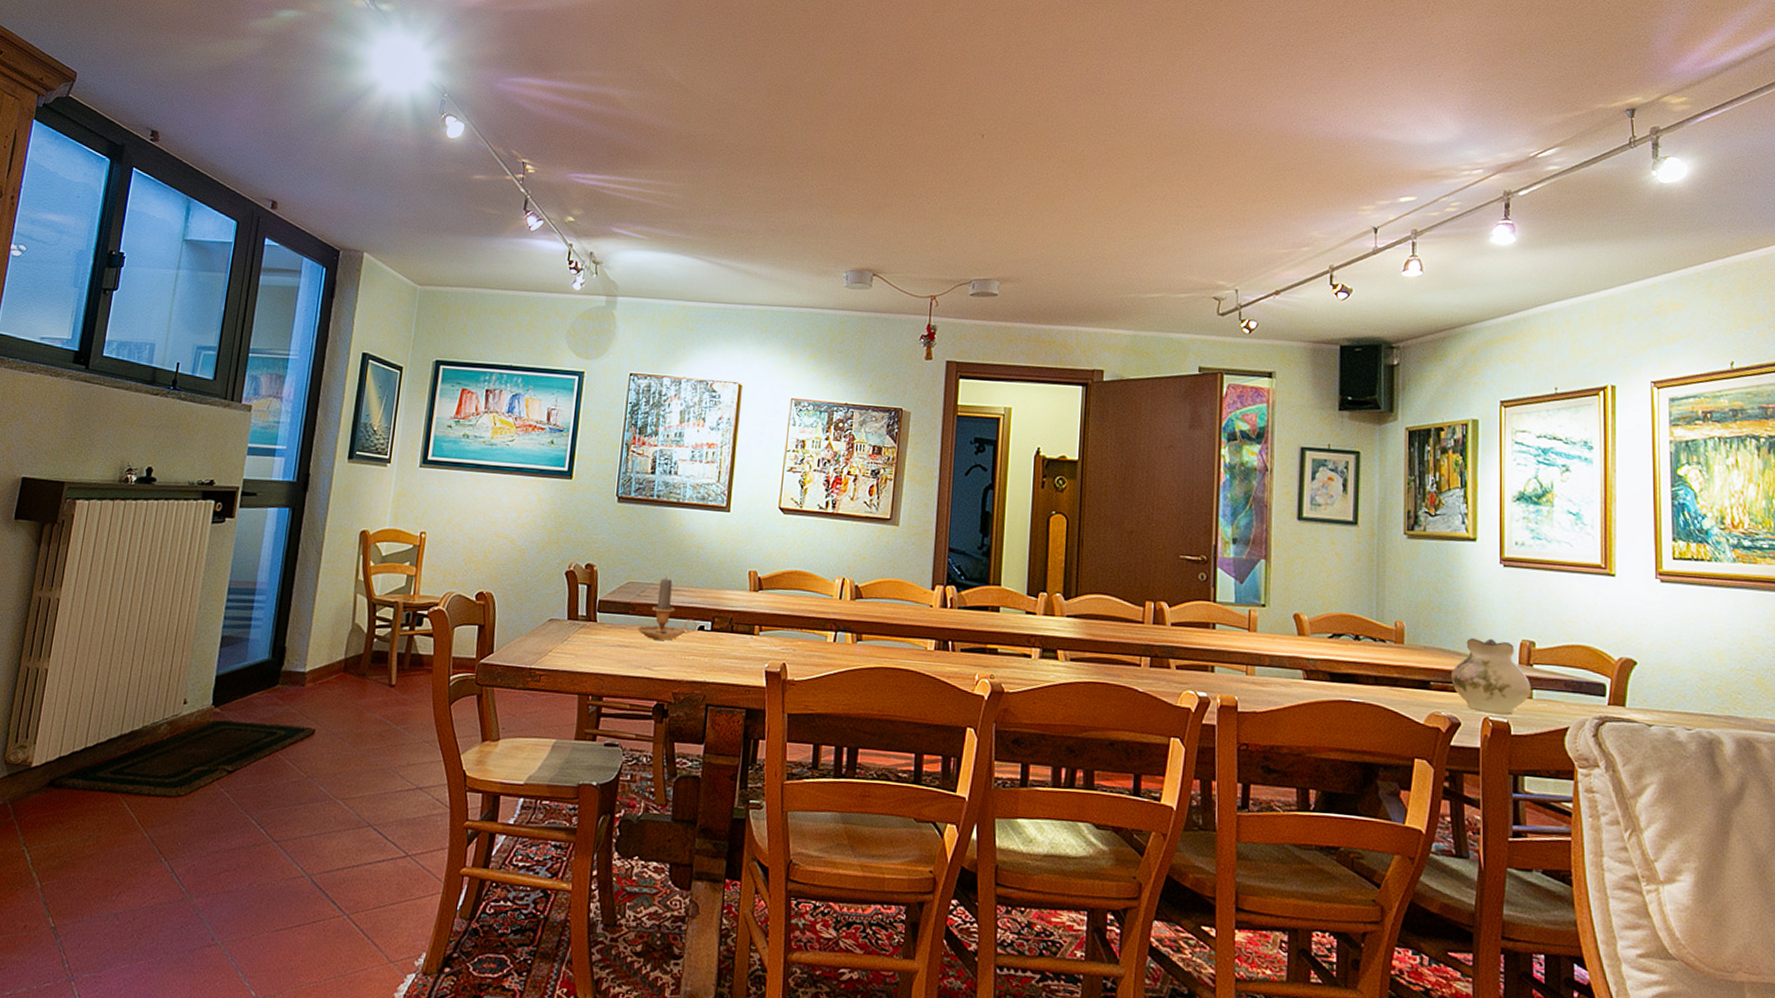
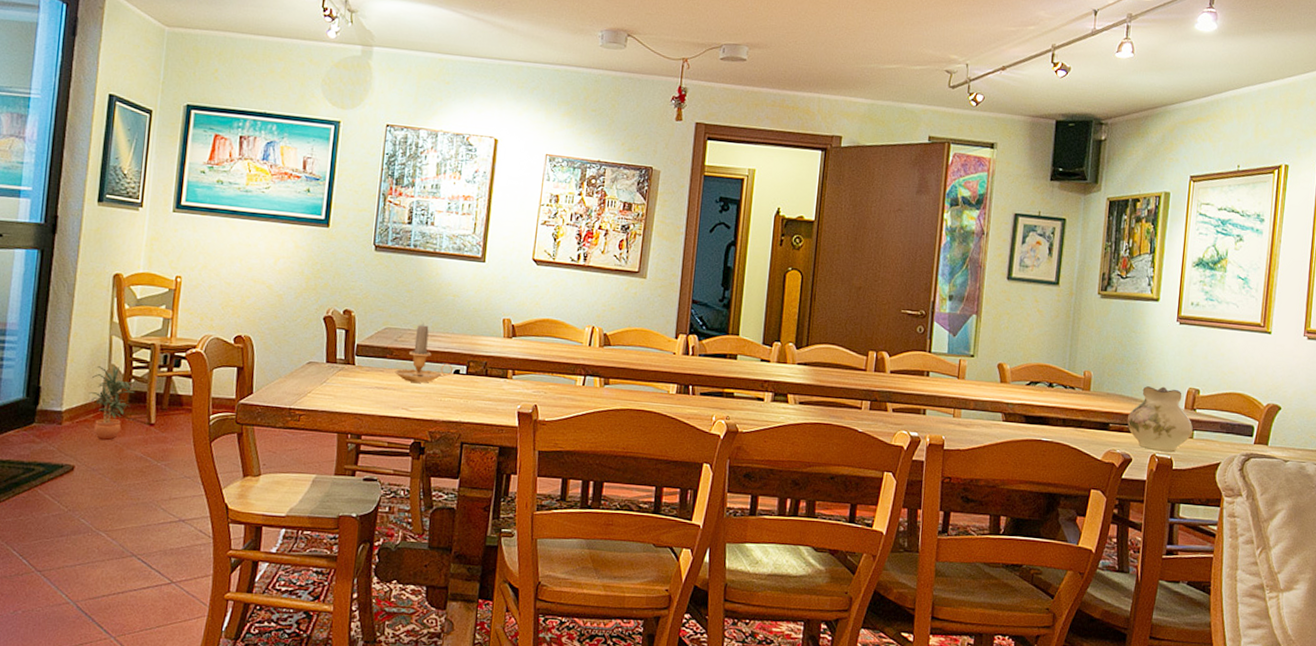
potted plant: none [331,624,378,703] -> present [88,365,135,441]

